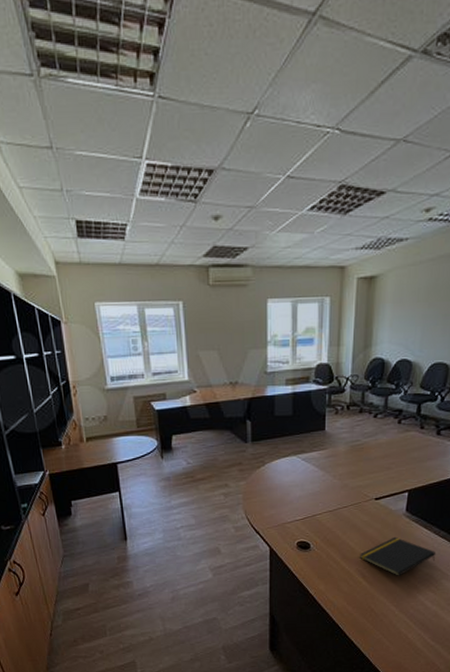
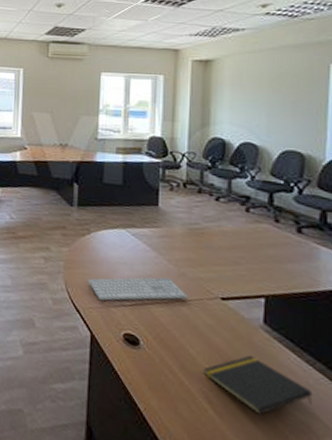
keyboard: none [265,490,349,521] -> present [87,277,188,301]

